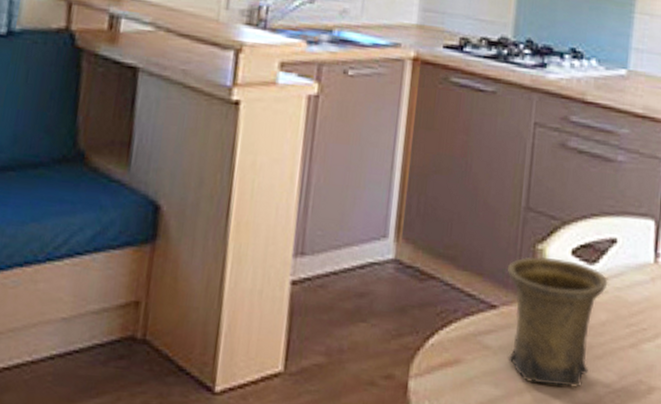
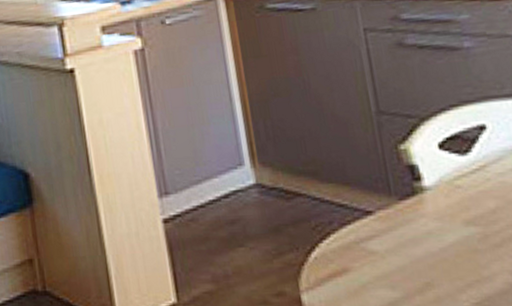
mug: present [506,257,608,388] -> none [372,155,490,281]

